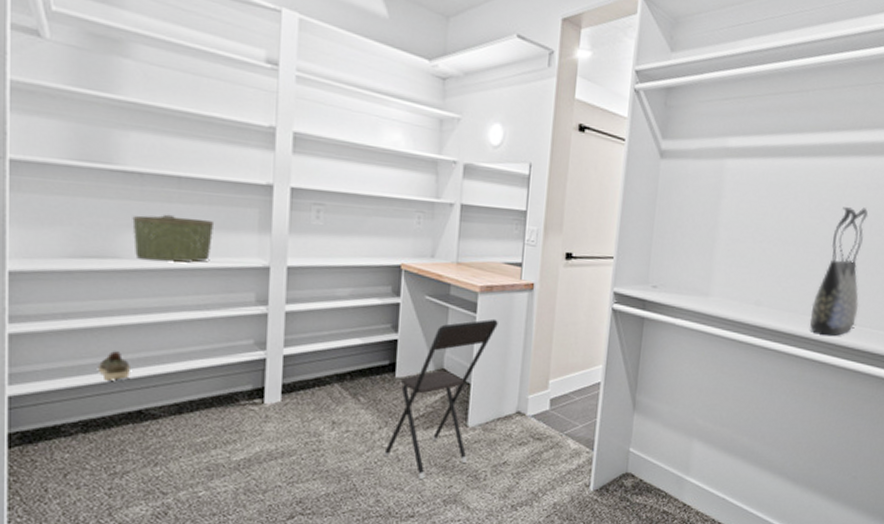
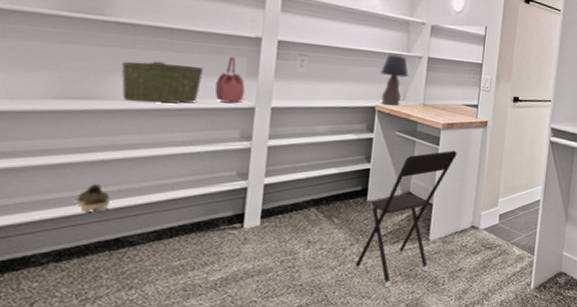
handbag: none [227,207,259,262] -> present [214,56,246,103]
table lamp: none [405,202,439,265] -> present [380,55,409,106]

